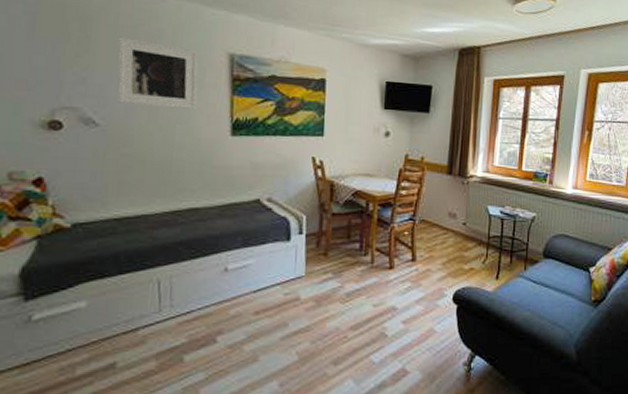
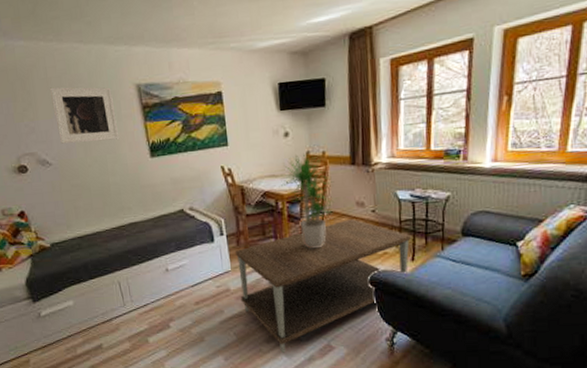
coffee table: none [310,230,497,379] -> present [235,219,411,354]
potted plant: none [372,156,430,258] -> present [279,153,335,249]

